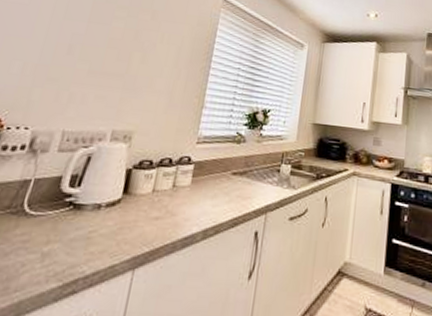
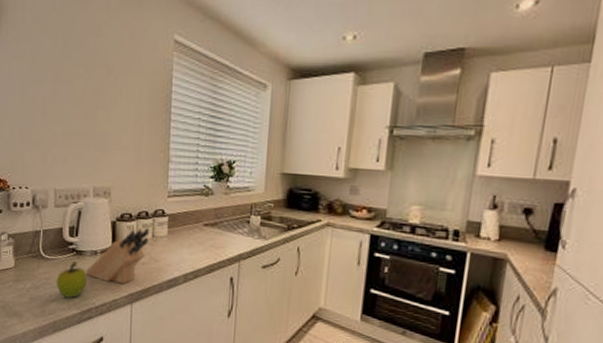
fruit: none [35,216,82,267] -> present [56,260,88,298]
knife block: none [80,177,171,245] -> present [85,228,150,284]

